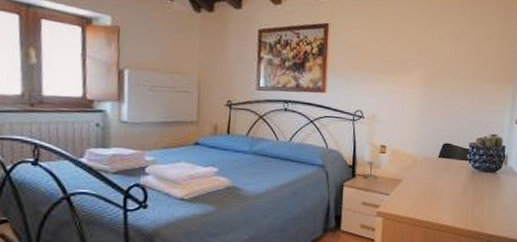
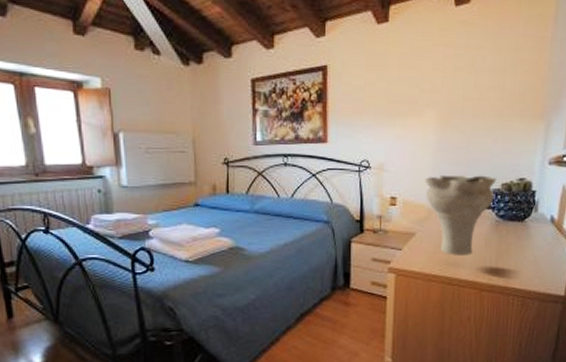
vase: none [411,127,473,202] -> present [425,174,497,256]

